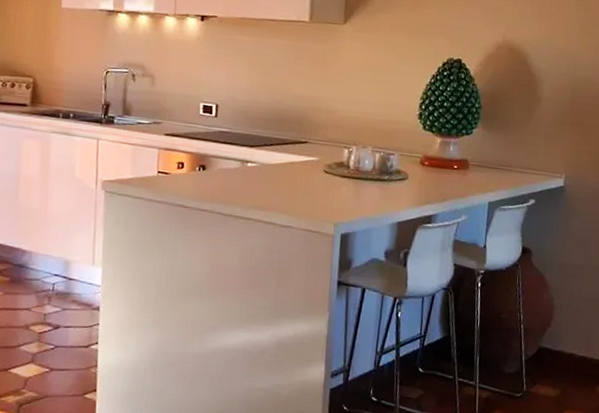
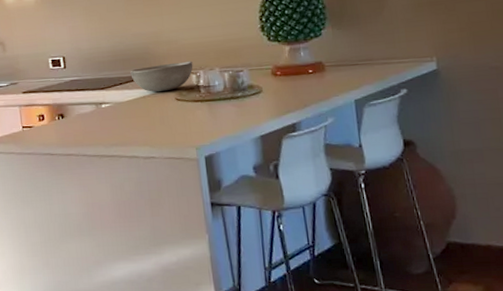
bowl: none [283,132,348,161] -> present [130,61,193,92]

